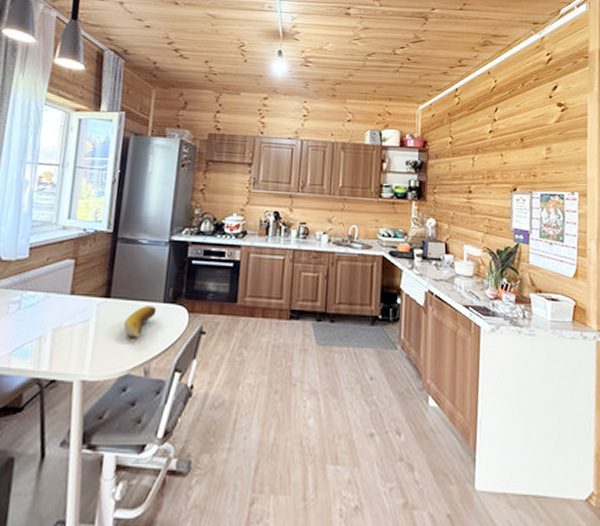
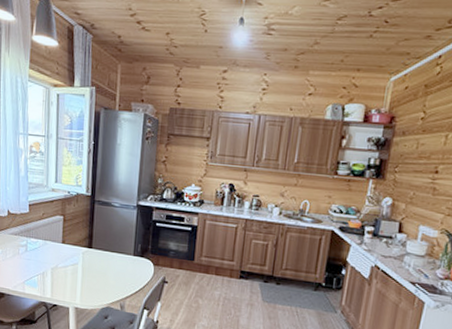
banana: present [123,304,157,338] -> none [103,256,128,281]

